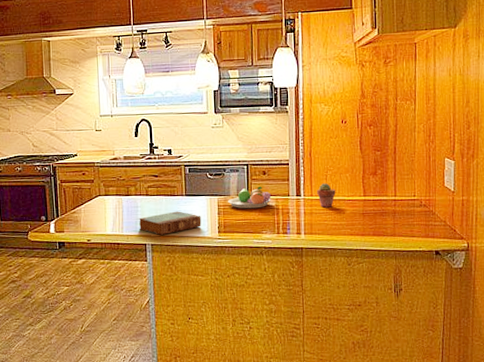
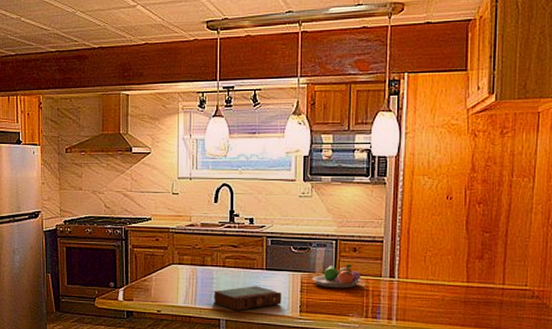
potted succulent: present [317,183,336,208] -> none [413,265,435,292]

